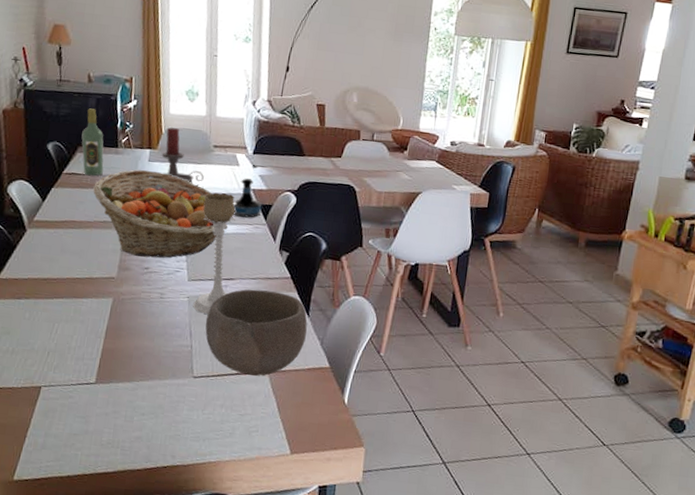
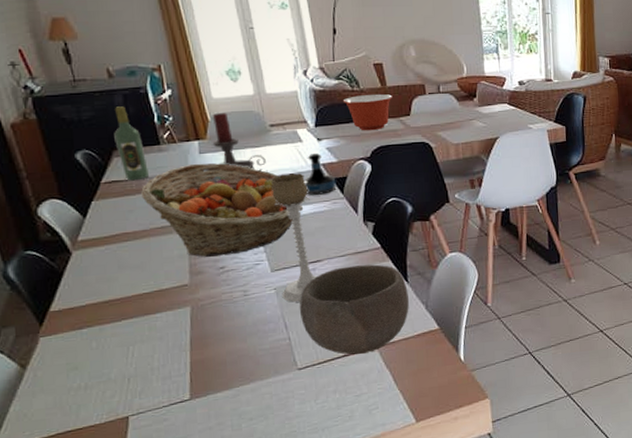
mixing bowl: none [282,131,328,167] -> present [342,94,392,131]

